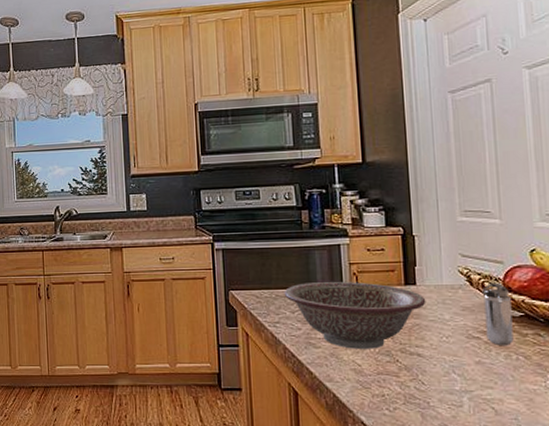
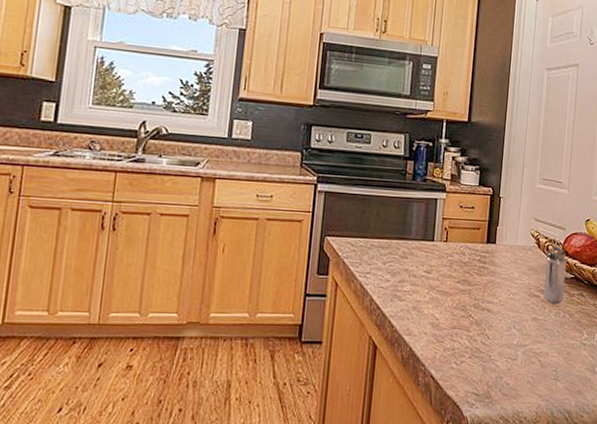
decorative bowl: present [284,281,426,349] -> none [379,234,502,304]

